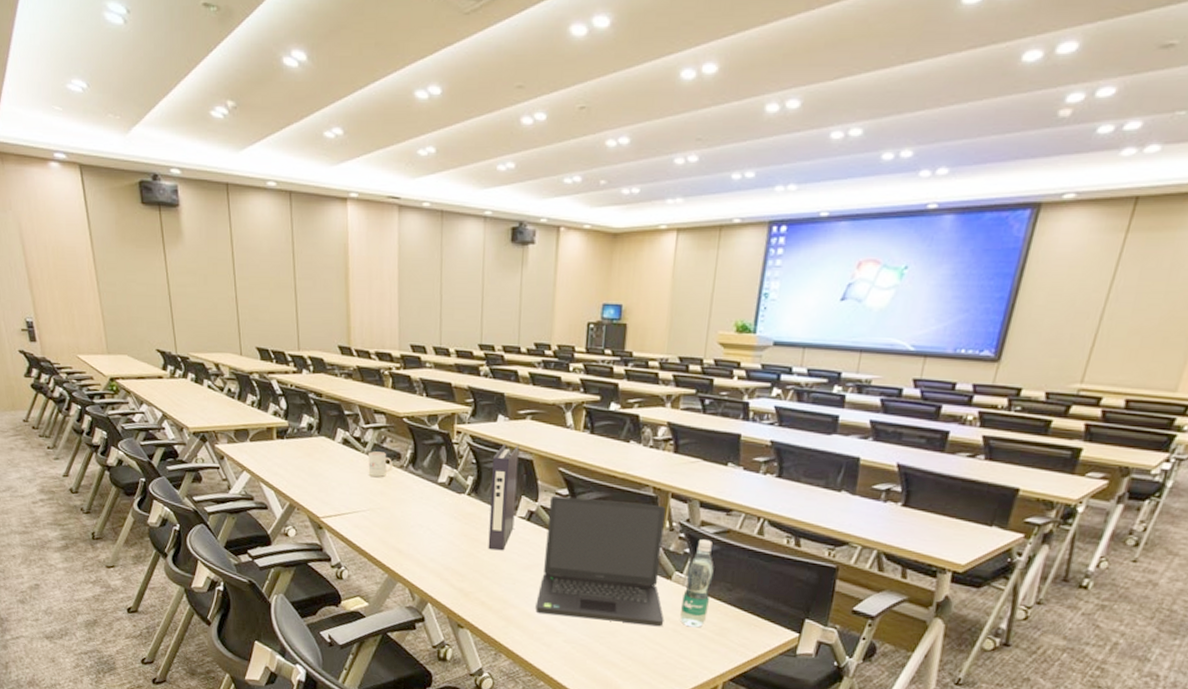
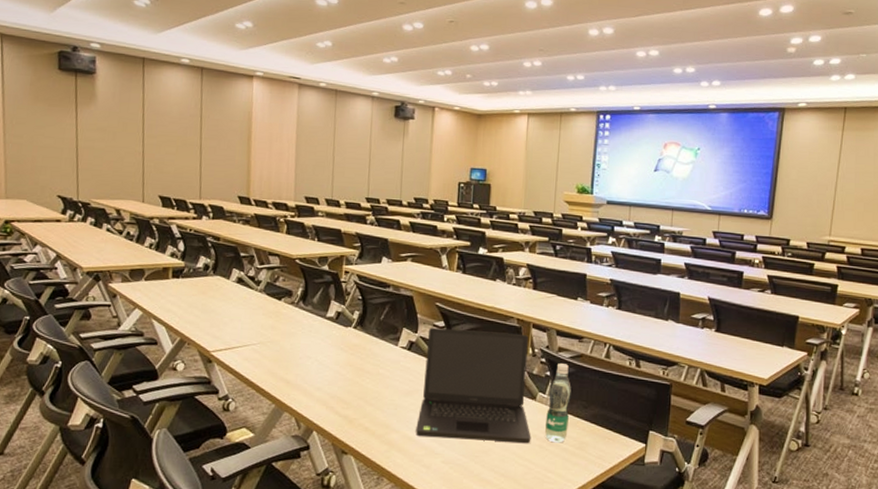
mug: present [368,451,392,478] -> none [260,289,284,313]
binder: present [488,443,520,551] -> none [372,282,401,379]

